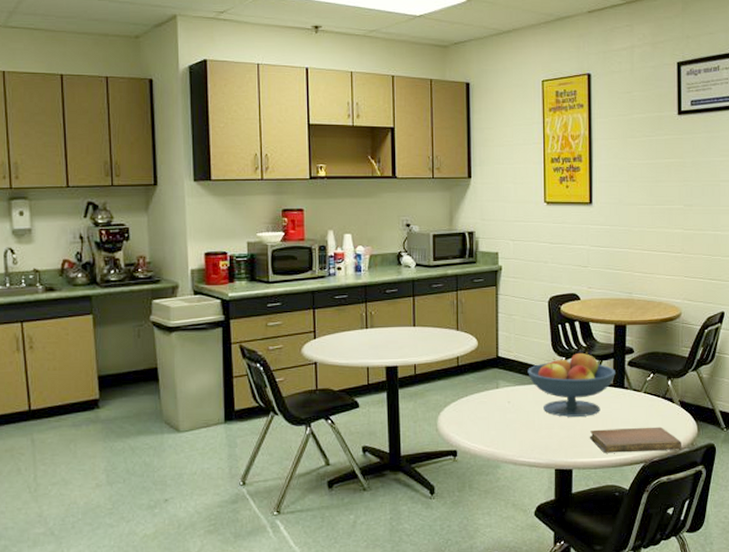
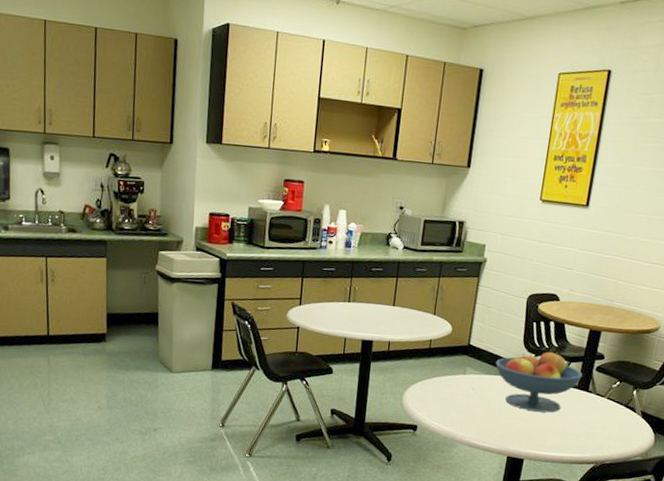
notebook: present [589,426,681,453] -> none [545,426,636,457]

